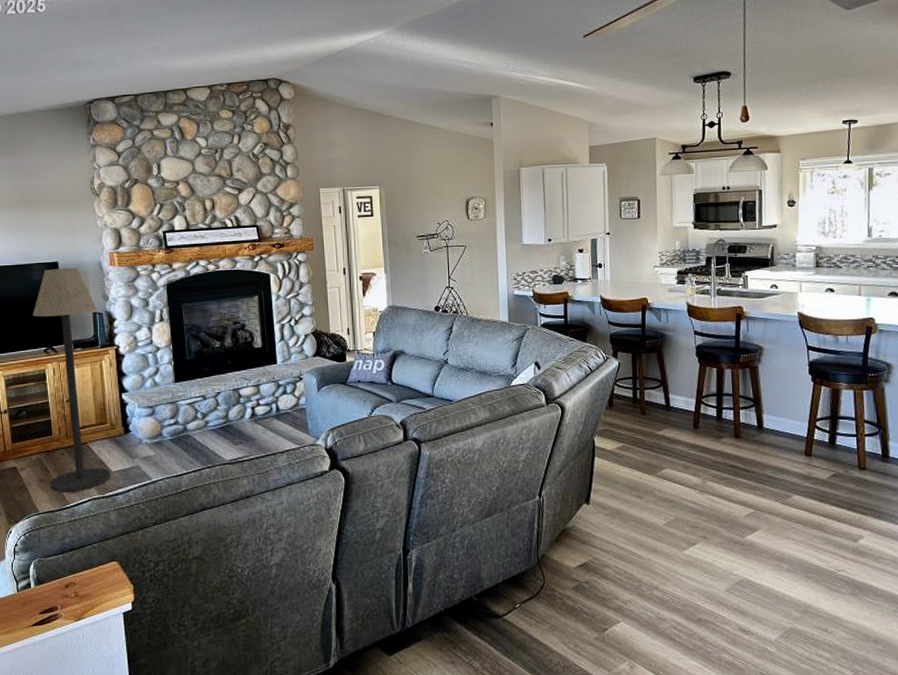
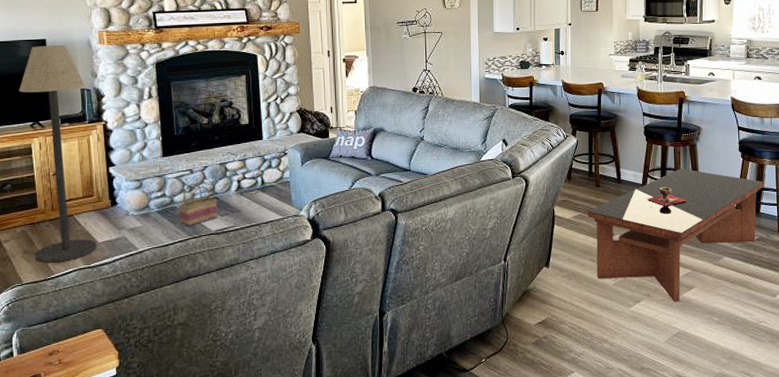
basket: none [191,410,232,456] -> present [178,183,218,227]
coffee table: none [632,394,839,546] -> present [588,169,763,302]
decorative bowl: none [700,414,747,437] -> present [646,187,686,206]

